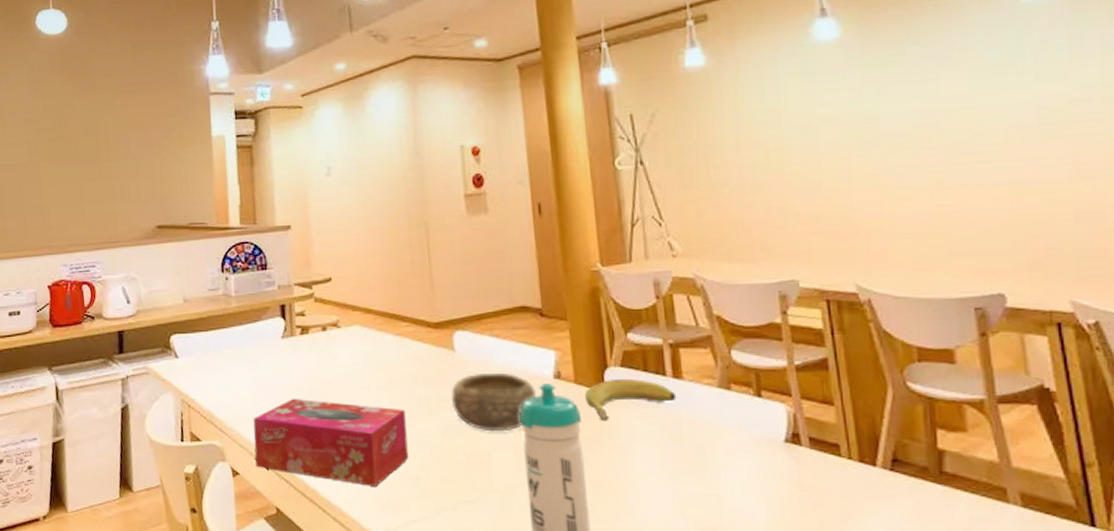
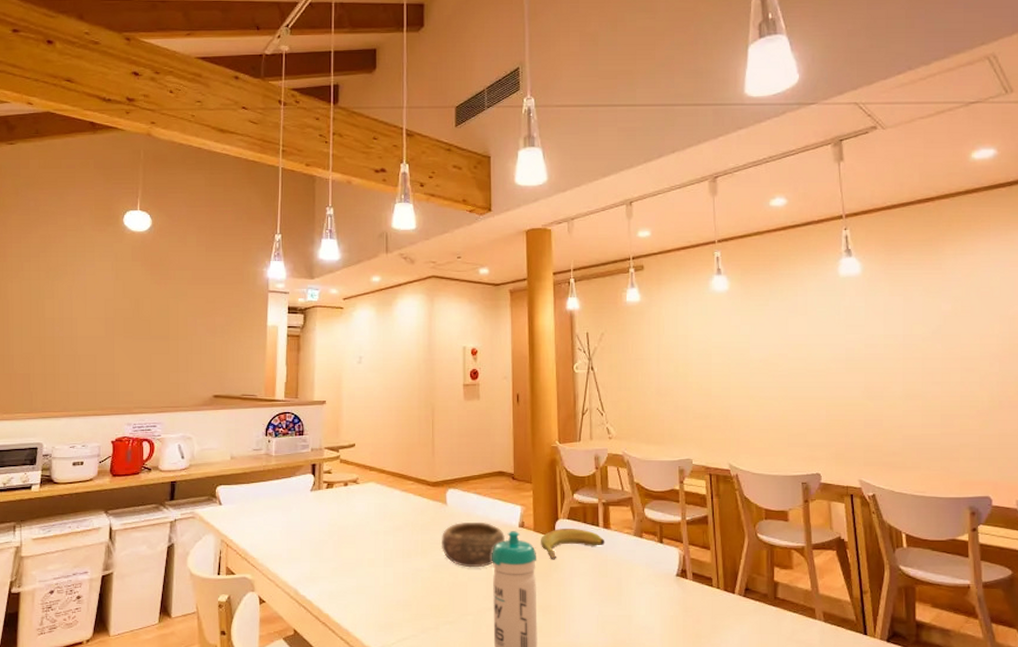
tissue box: present [253,398,409,486] -> none [280,539,405,611]

